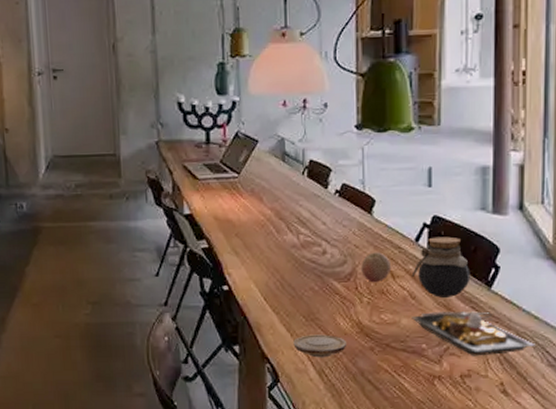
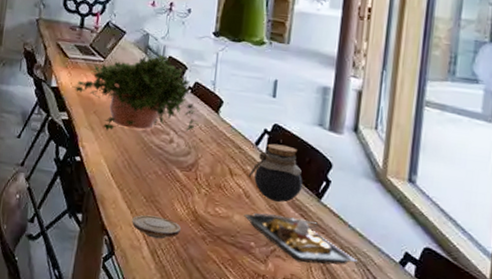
potted plant: none [207,159,352,253] -> present [71,54,199,132]
fruit: present [361,252,392,283] -> none [202,148,231,177]

